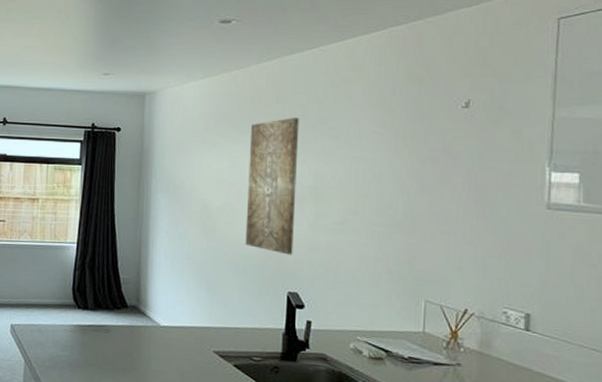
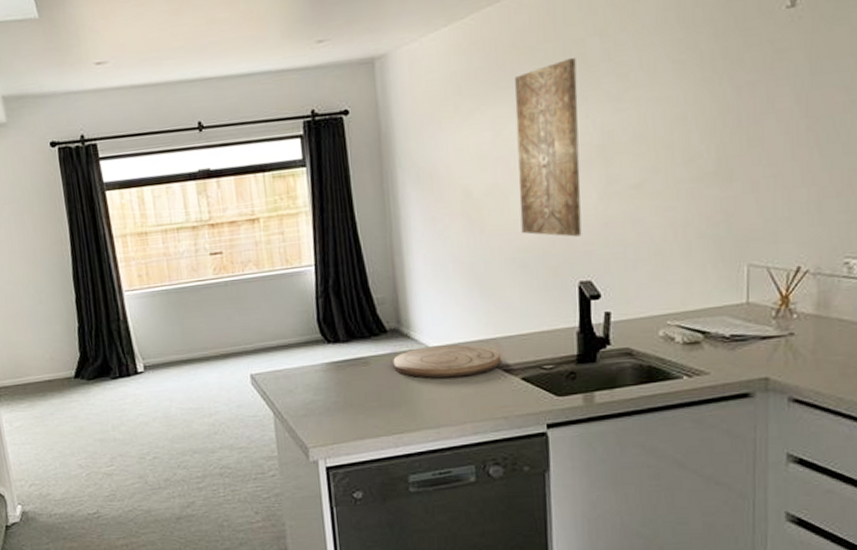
cutting board: none [129,325,218,356] -> present [393,344,501,378]

